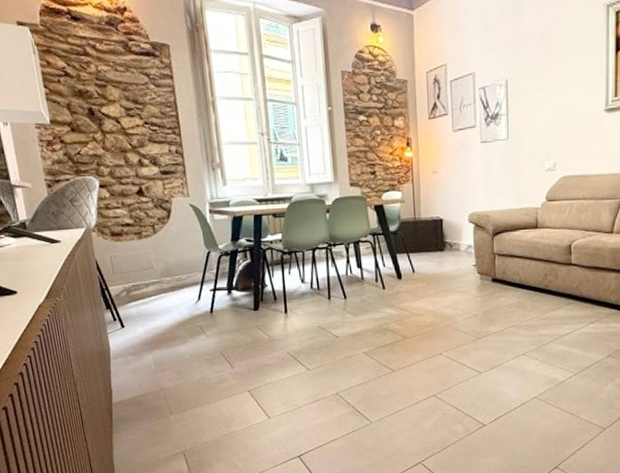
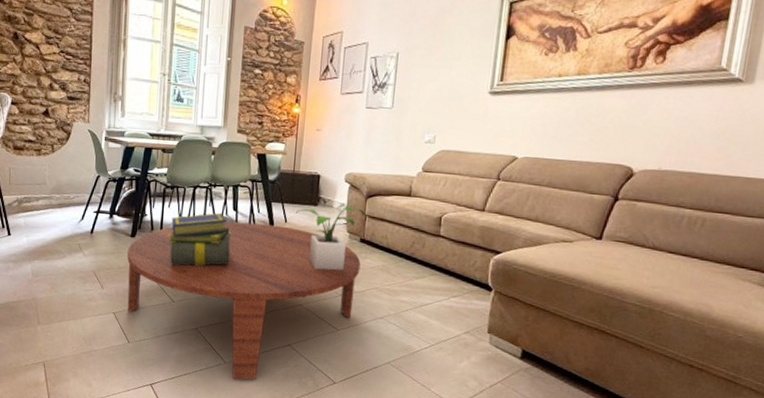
coffee table: none [253,277,496,438] -> present [127,222,361,380]
stack of books: none [292,272,362,333] -> present [167,213,232,267]
potted plant: none [422,246,493,316] -> present [295,205,364,271]

